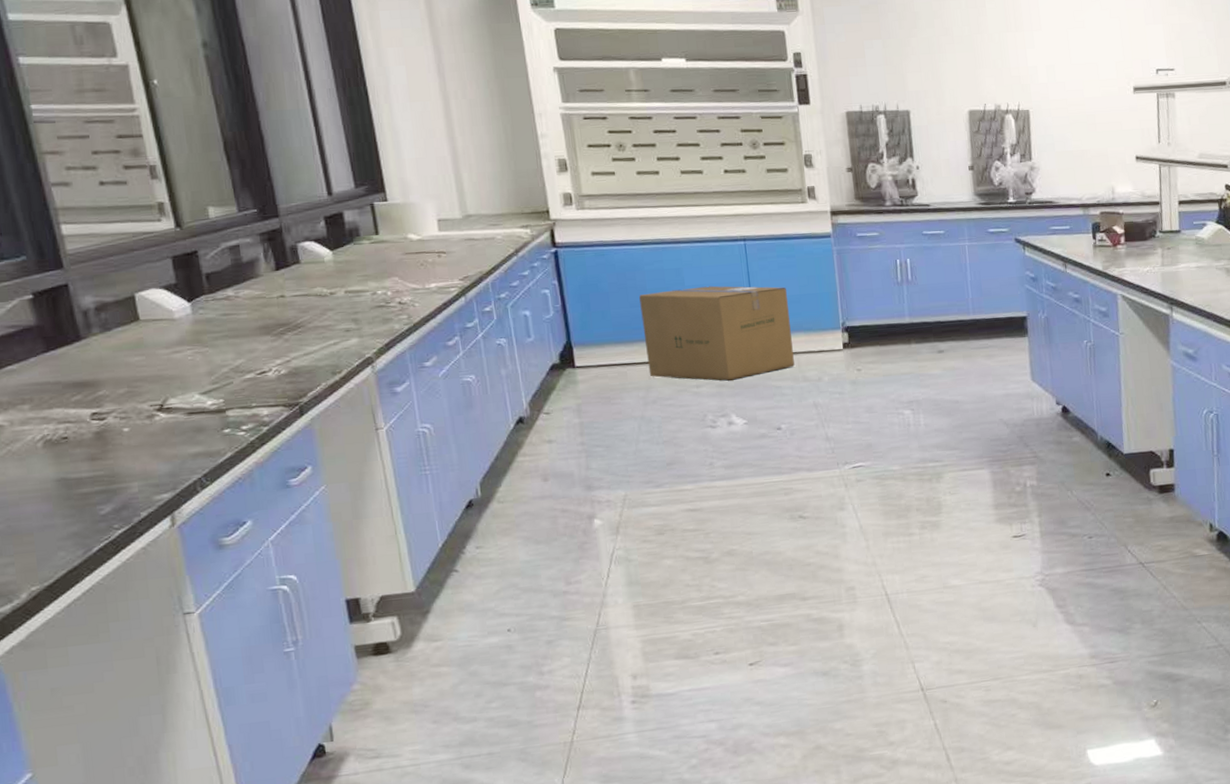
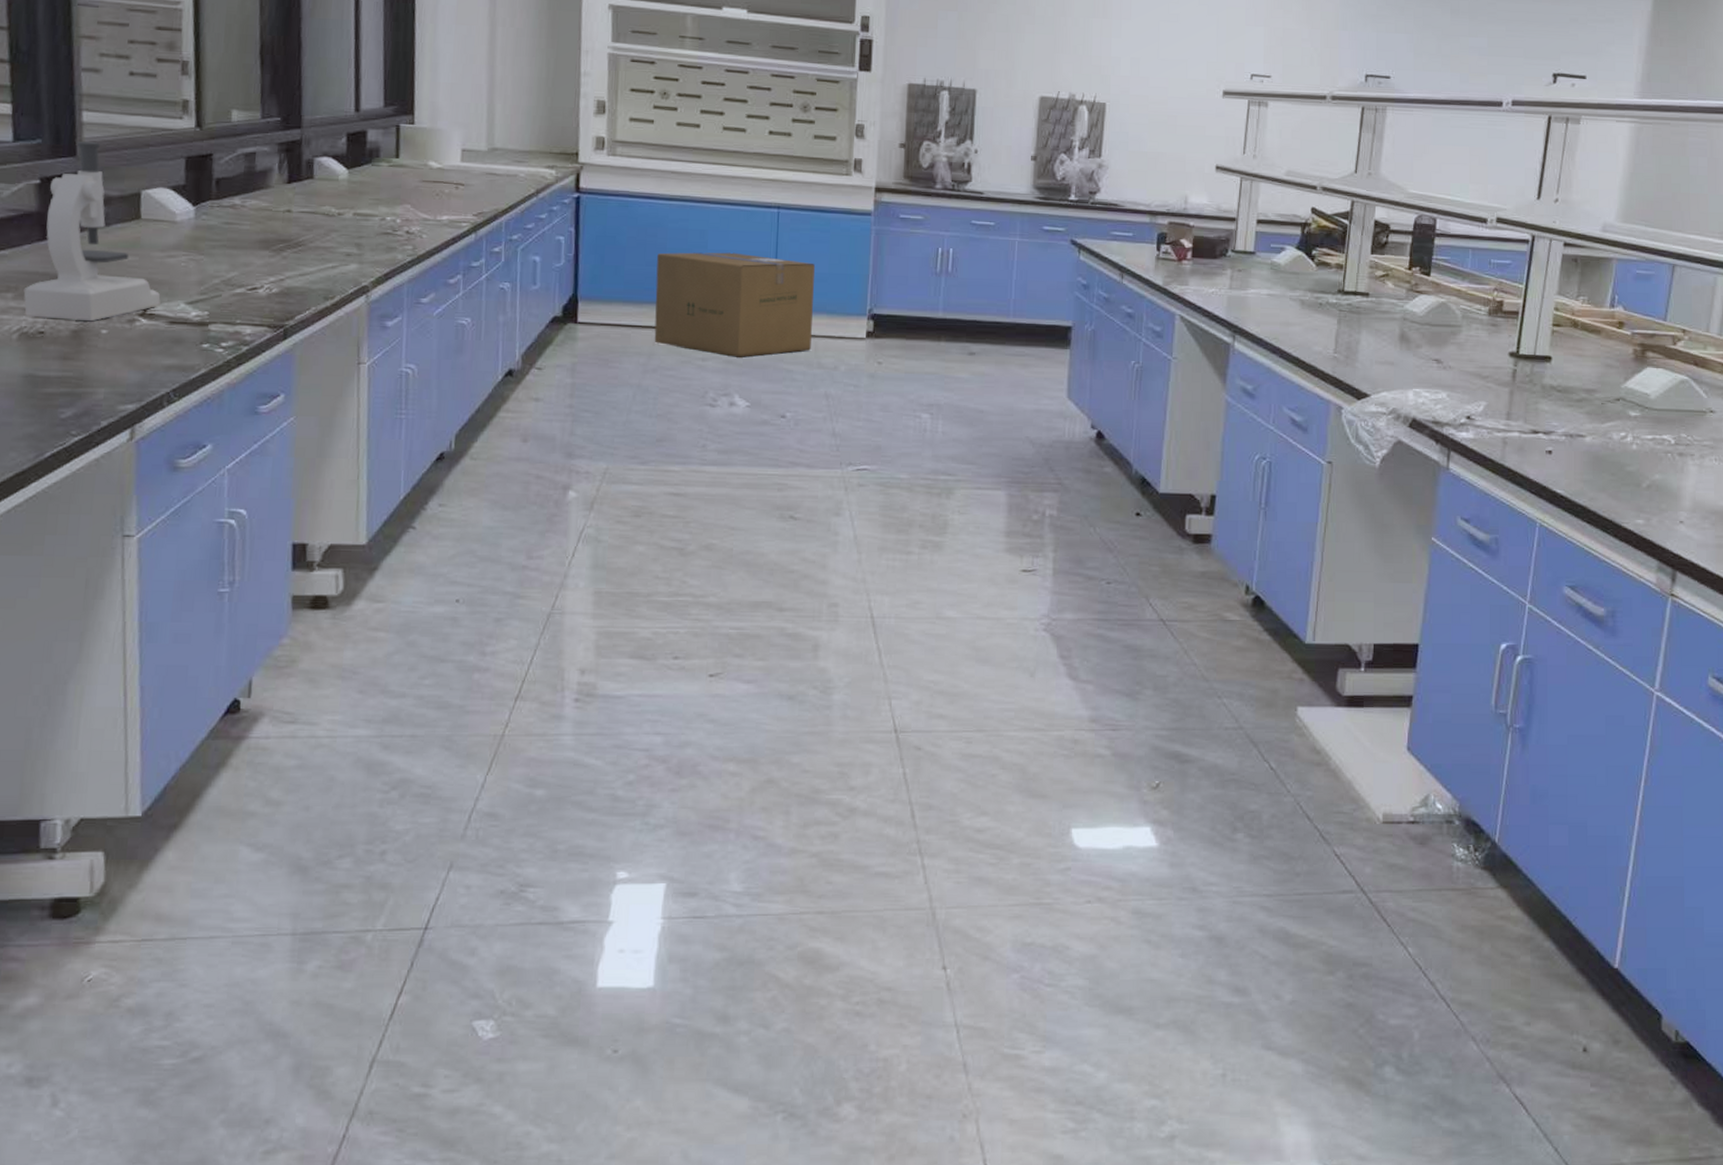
microscope: none [39,253,175,425] -> present [23,142,161,322]

